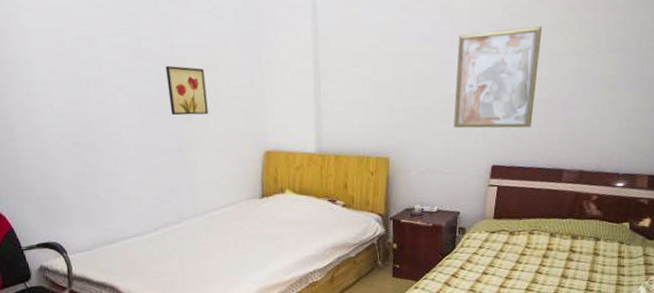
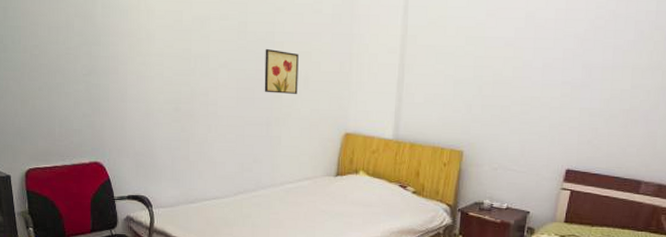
wall art: present [454,25,542,129] -> none [530,40,626,136]

